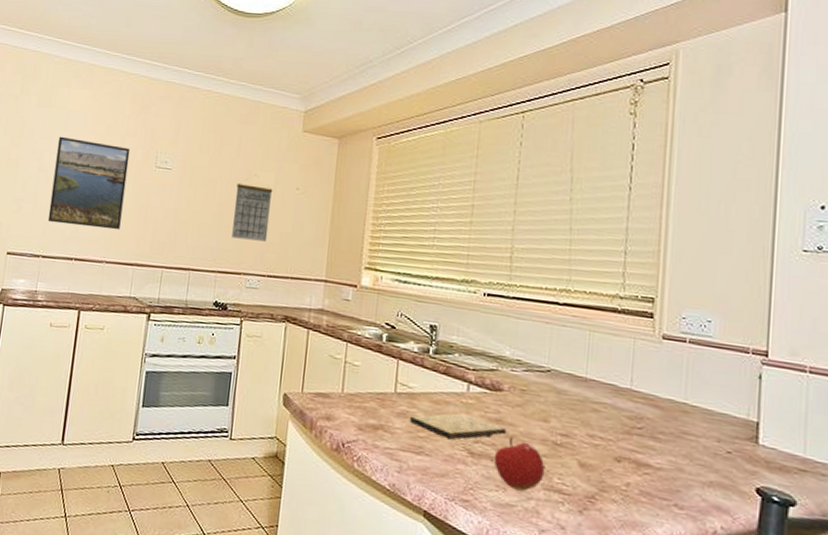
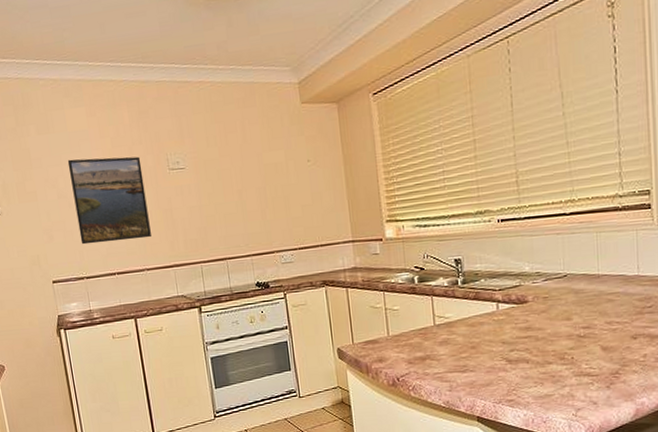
calendar: present [232,174,273,242] -> none [250,155,291,221]
cutting board: present [410,412,506,440] -> none [452,328,536,354]
fruit: present [493,436,545,491] -> none [529,339,574,382]

